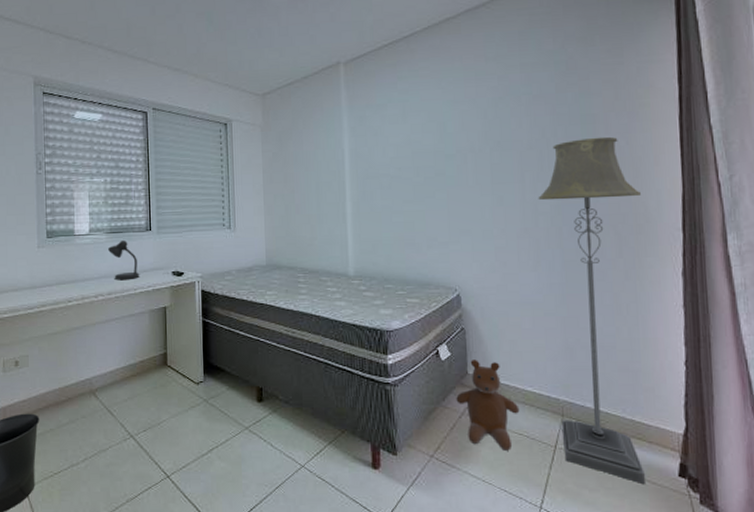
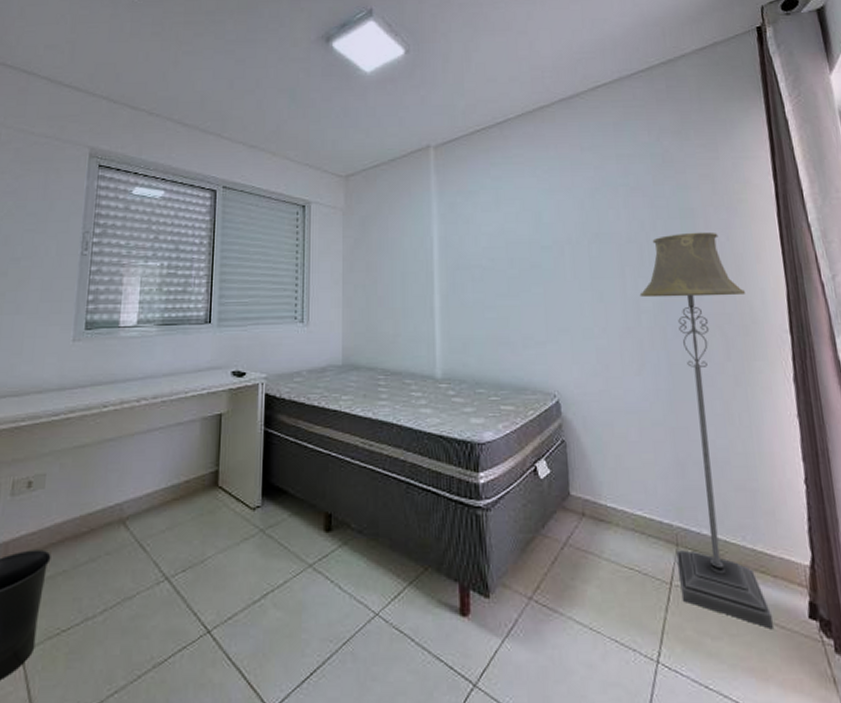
desk lamp: present [108,241,170,281] -> none [158,334,229,382]
teddy bear: present [456,360,520,451] -> none [557,478,629,590]

